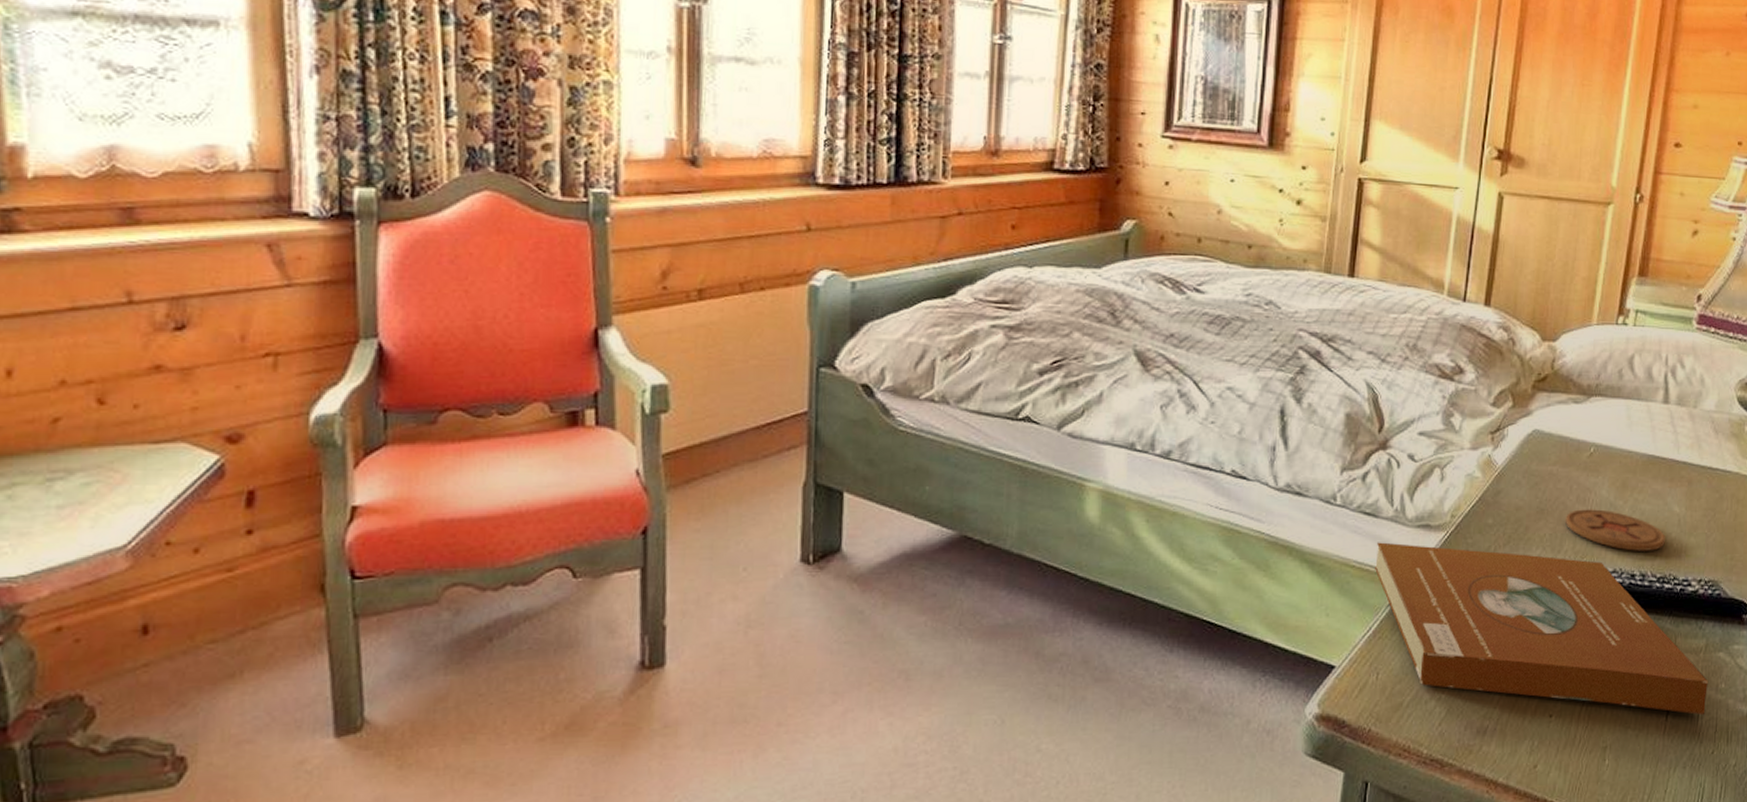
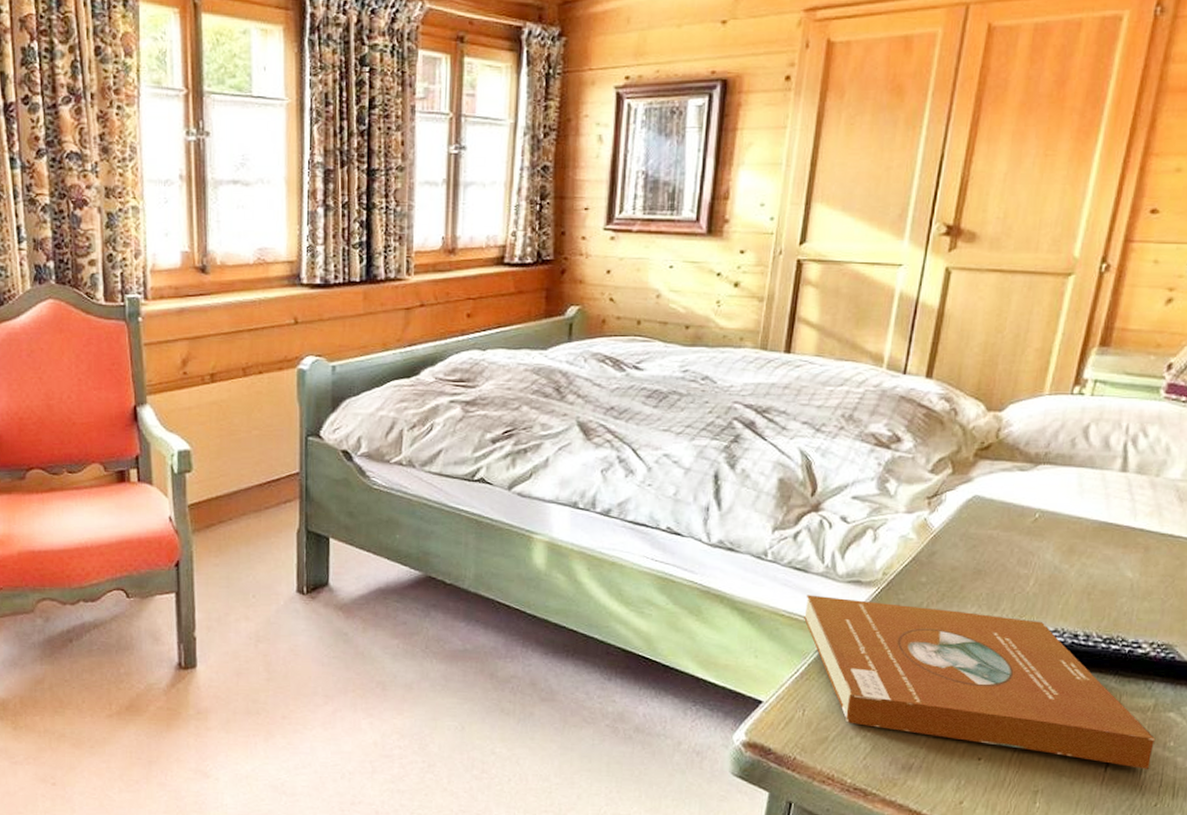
coaster: present [1566,509,1666,551] -> none [1004,571,1116,613]

